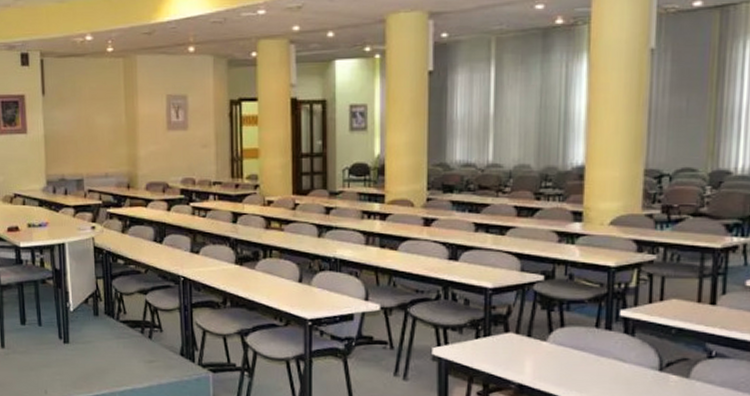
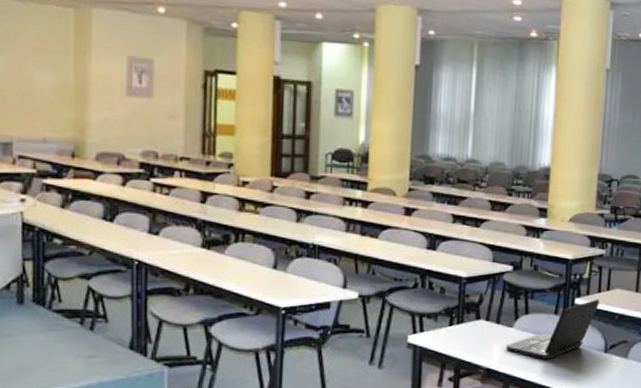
laptop: none [539,310,651,377] -> present [505,299,600,360]

